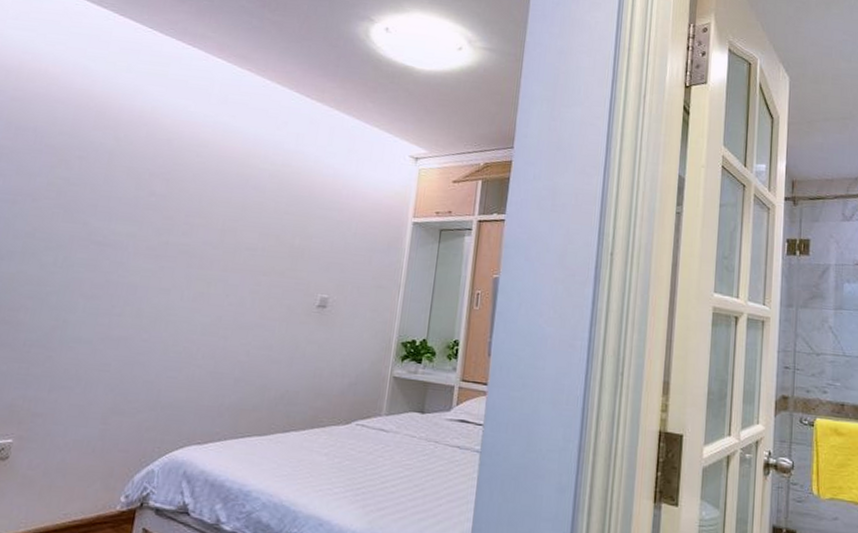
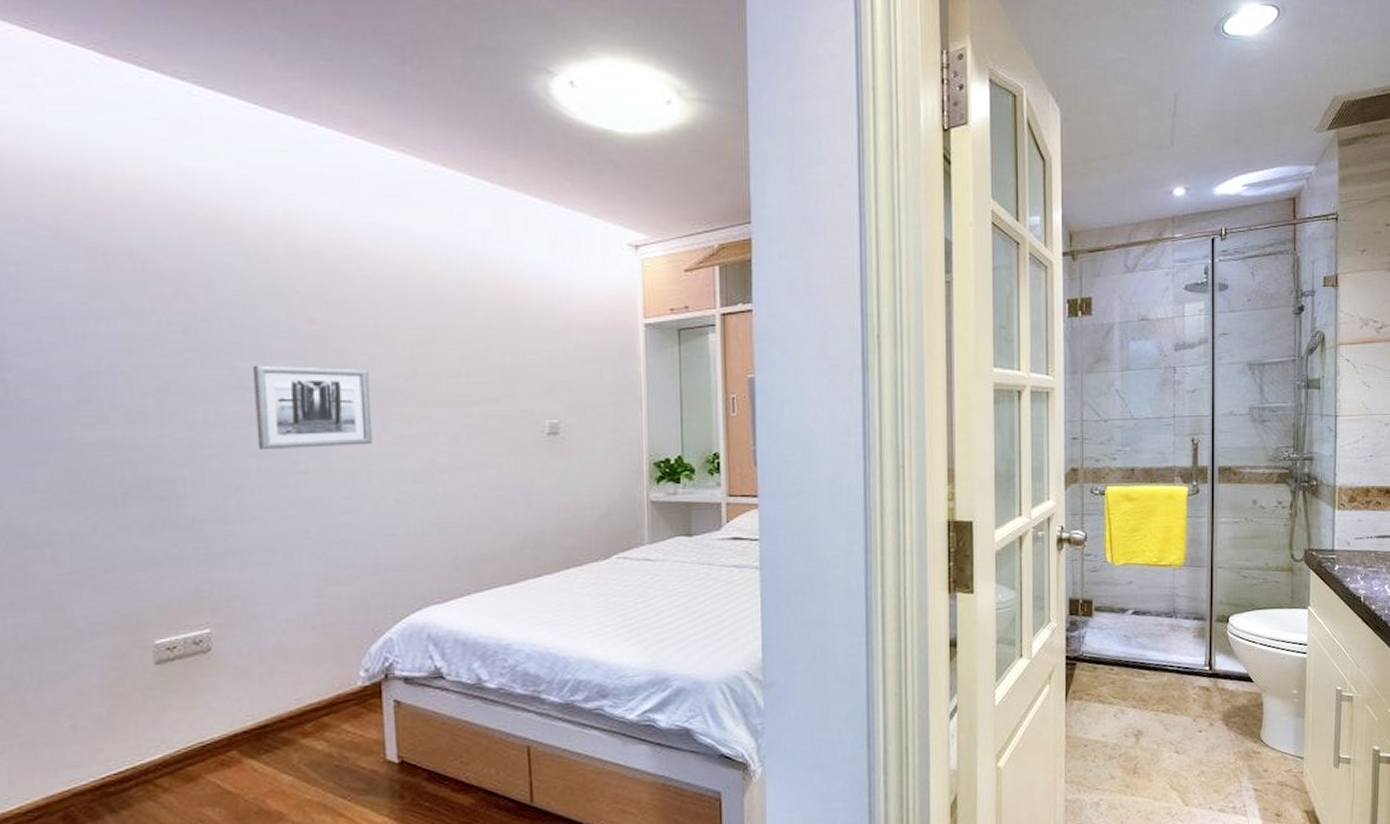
wall art: none [88,223,187,298] -> present [252,365,373,449]

